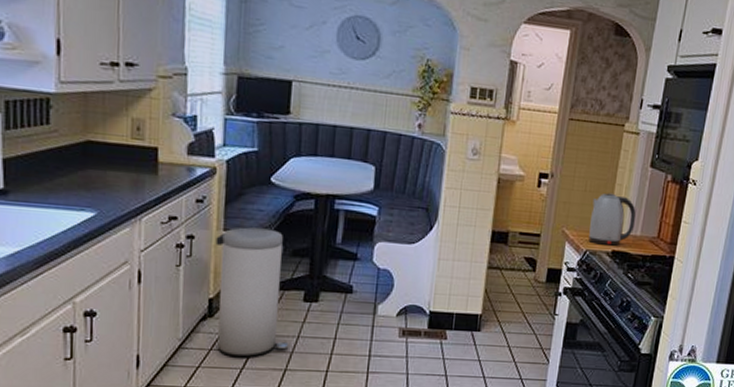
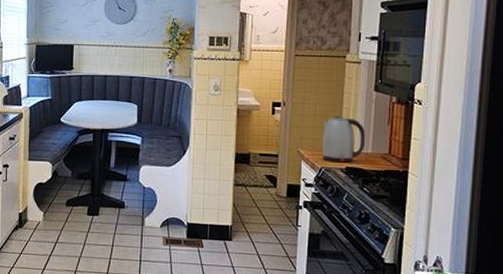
pedal bin: present [215,227,289,358] -> none [23,157,78,261]

